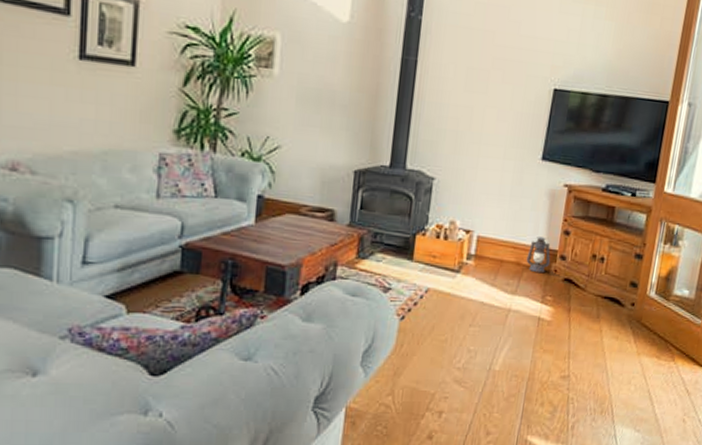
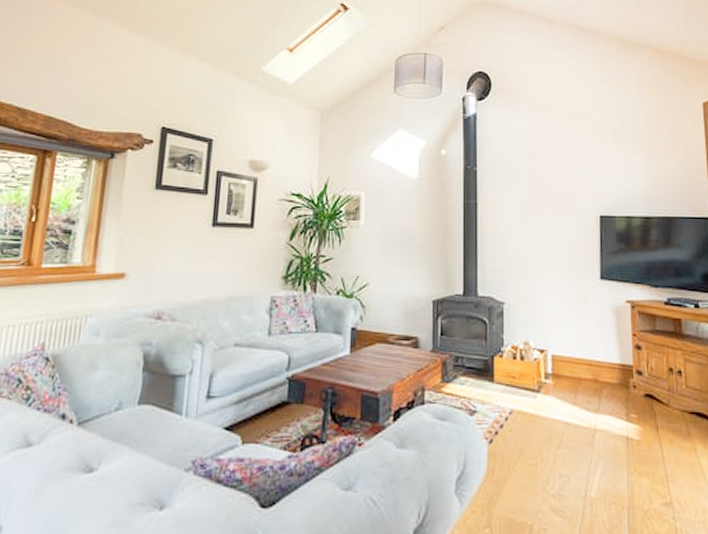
lantern: present [526,237,551,273] -> none [603,353,628,390]

